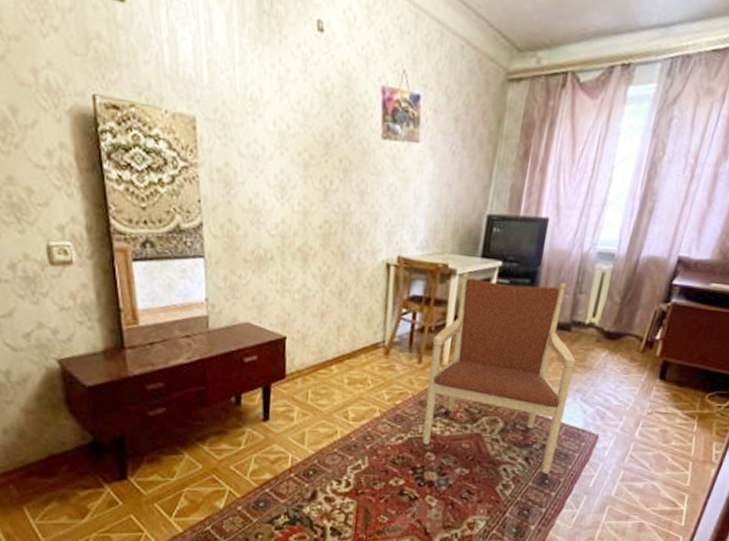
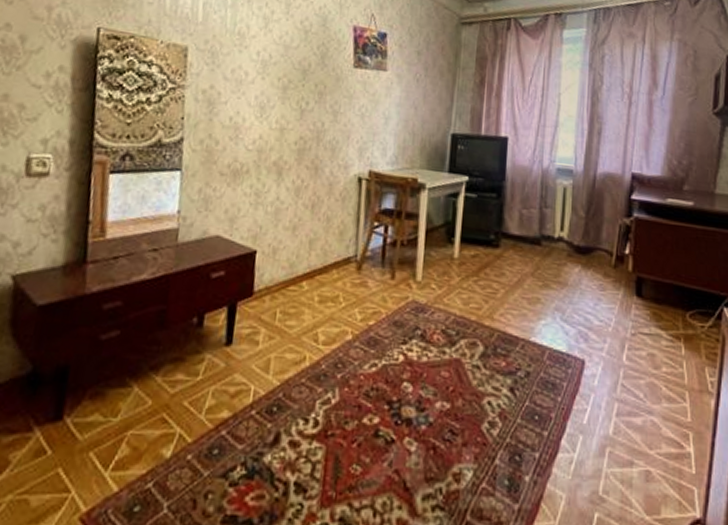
armchair: present [422,272,576,475] -> none [398,186,551,409]

